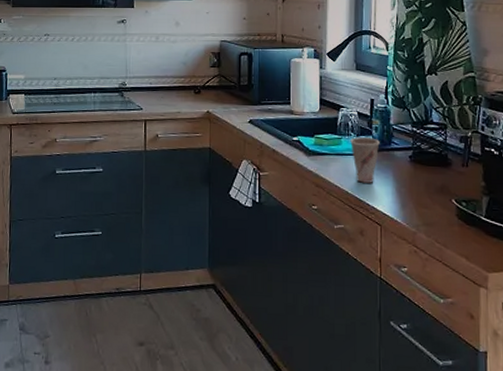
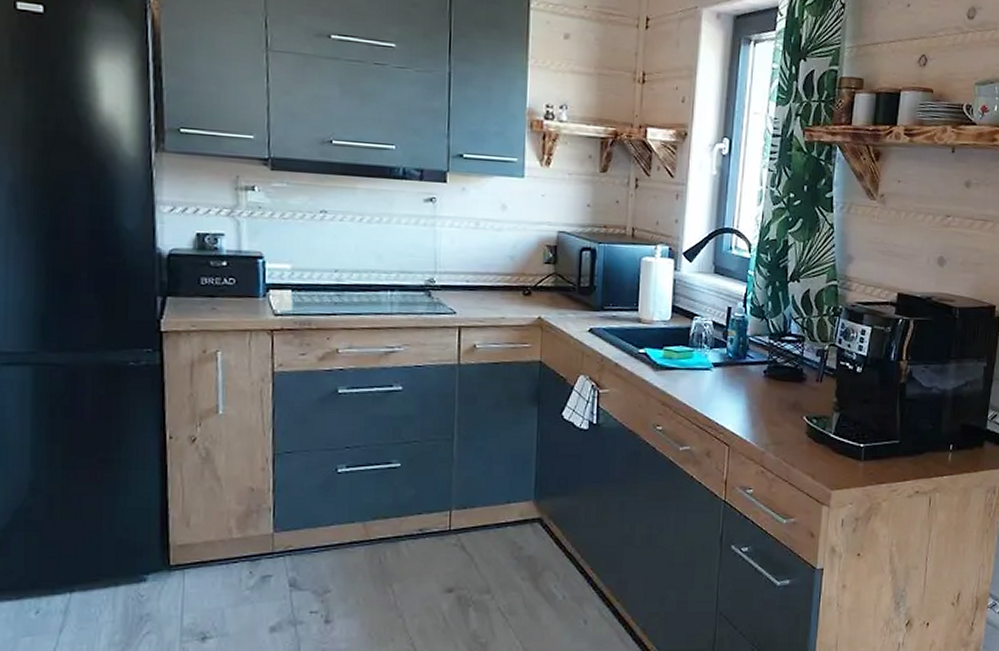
cup: present [350,137,380,183] -> none [703,349,734,400]

